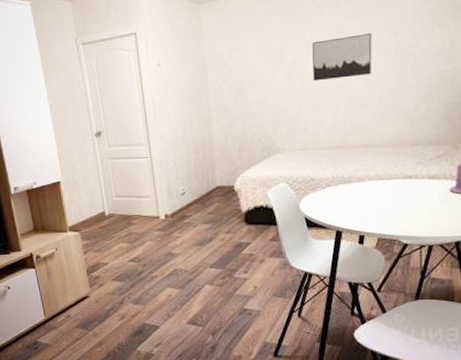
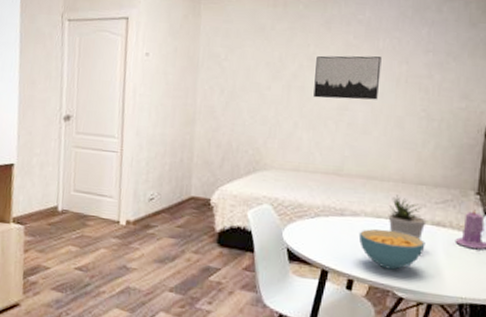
cereal bowl: none [365,188,424,222] -> present [358,229,426,270]
potted plant: none [389,157,423,193] -> present [388,194,427,239]

